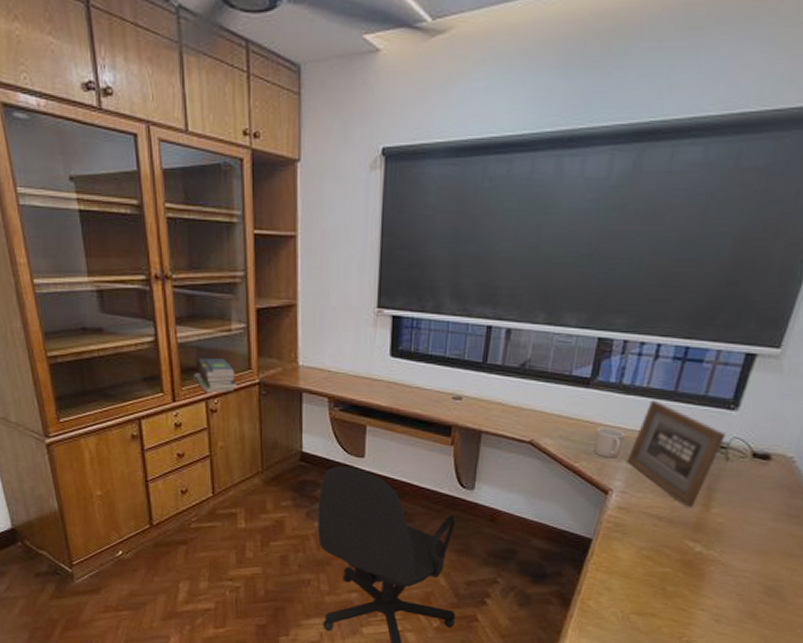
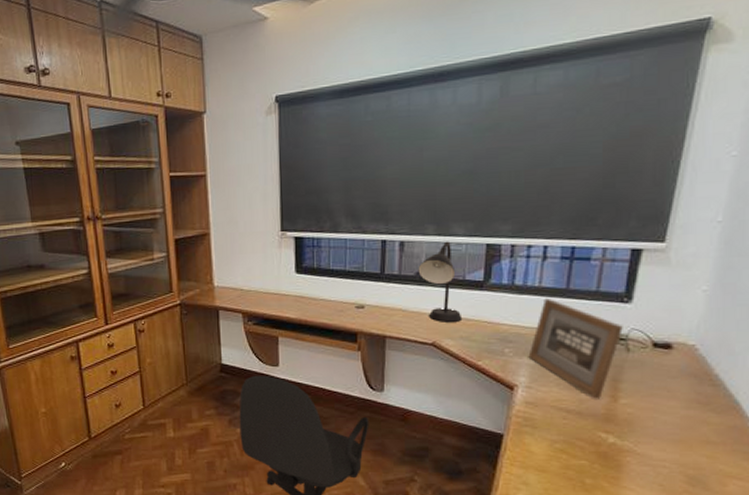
books: present [194,358,238,393] -> none [123,284,162,316]
desk lamp: none [523,331,565,420] -> present [418,241,463,322]
mug: present [593,427,625,458] -> none [494,326,523,355]

